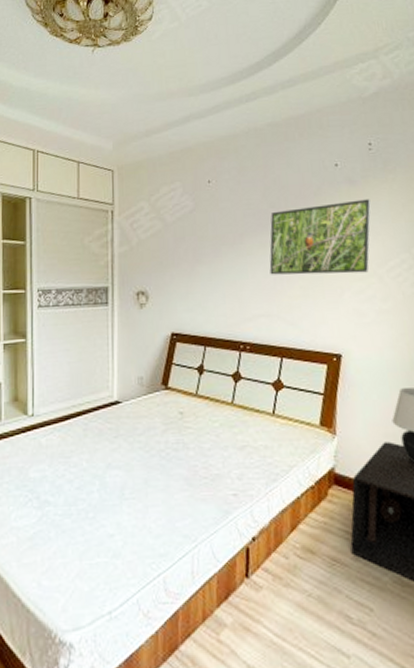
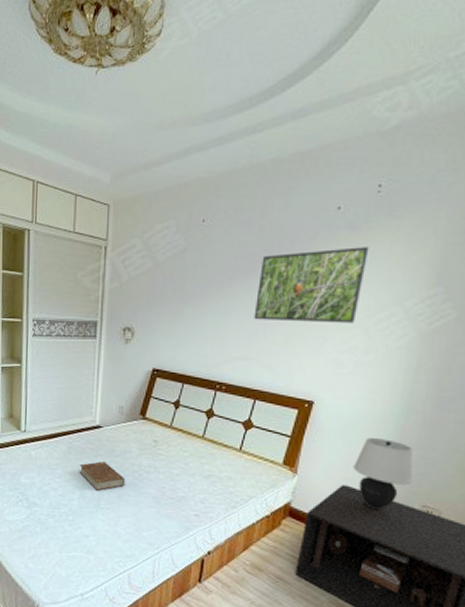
book: none [97,442,152,478] -> present [79,461,126,491]

